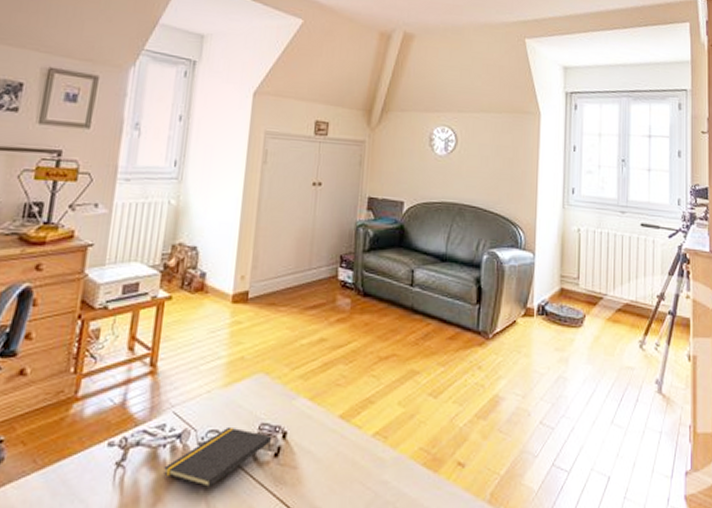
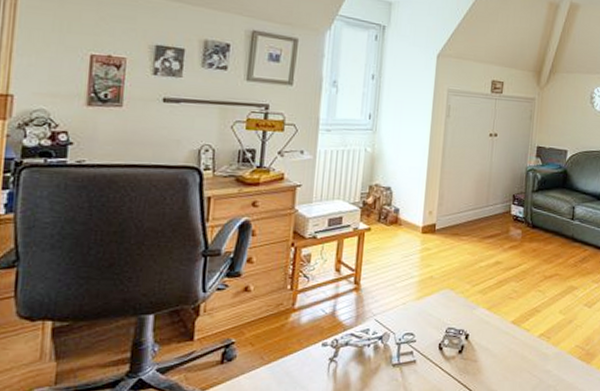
notepad: present [164,426,273,488] -> none [369,330,457,377]

